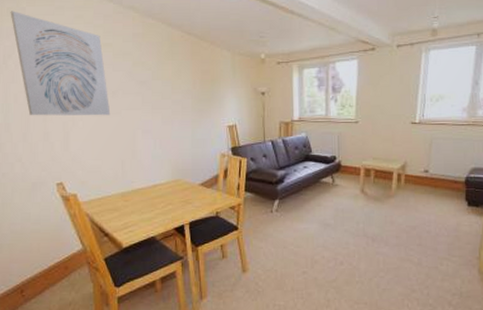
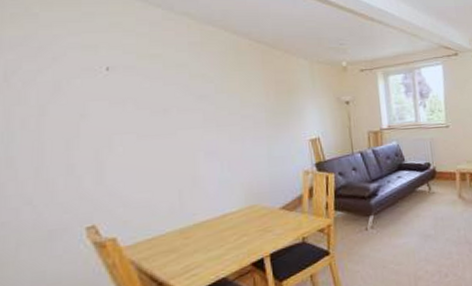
wall art: present [10,11,111,116] -> none [15,17,162,145]

